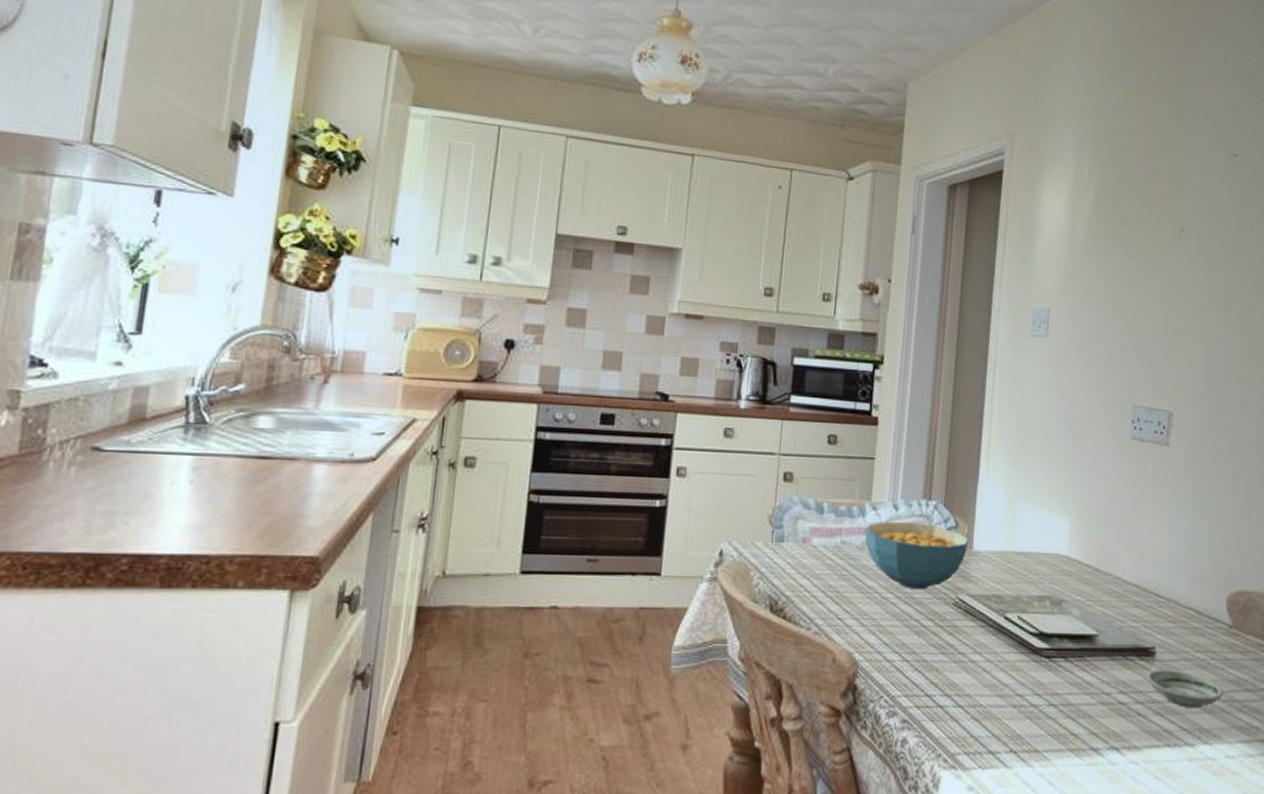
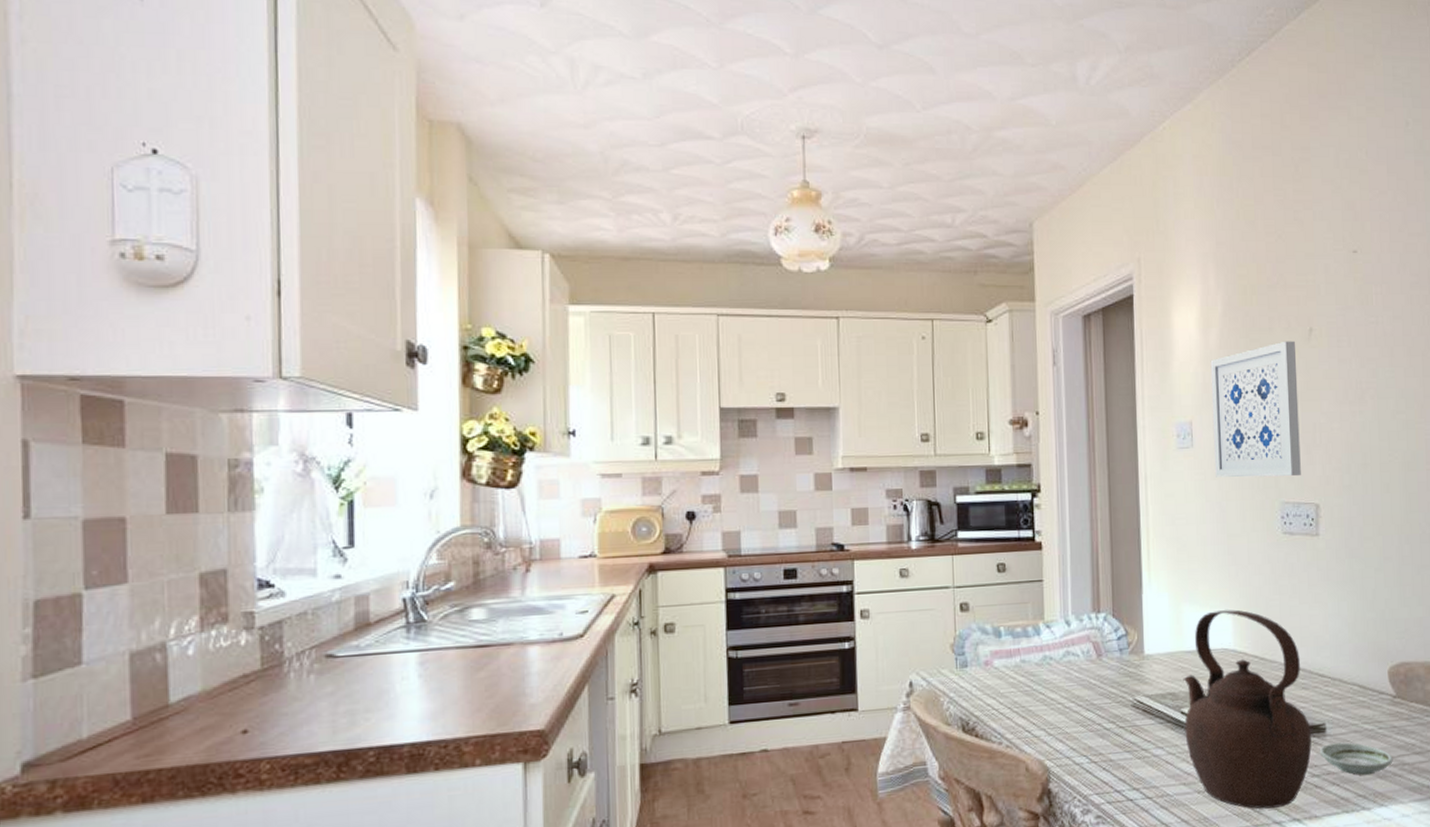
cereal bowl: present [864,522,969,589] -> none [1041,635,1140,696]
teapot: none [1006,512,1140,733] -> present [1183,609,1312,809]
wall art: none [1067,237,1165,381] -> present [1210,340,1301,477]

